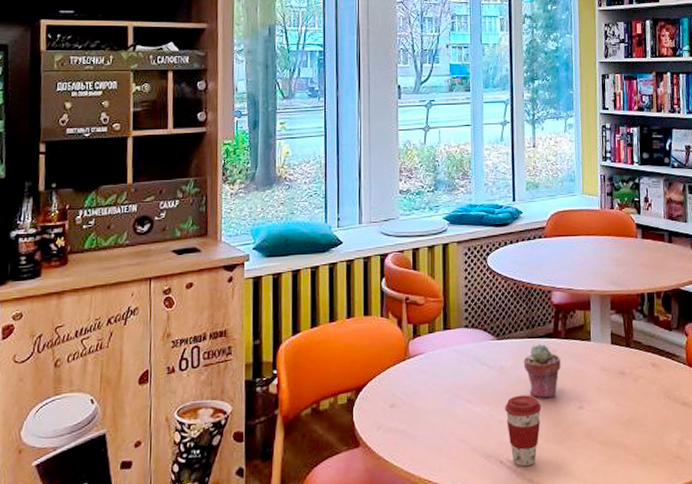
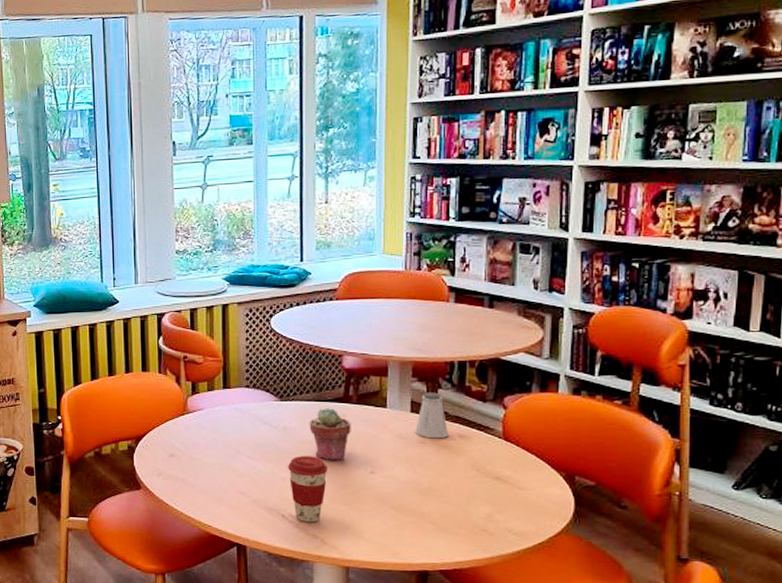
saltshaker: none [616,323,643,369] -> present [415,392,448,439]

